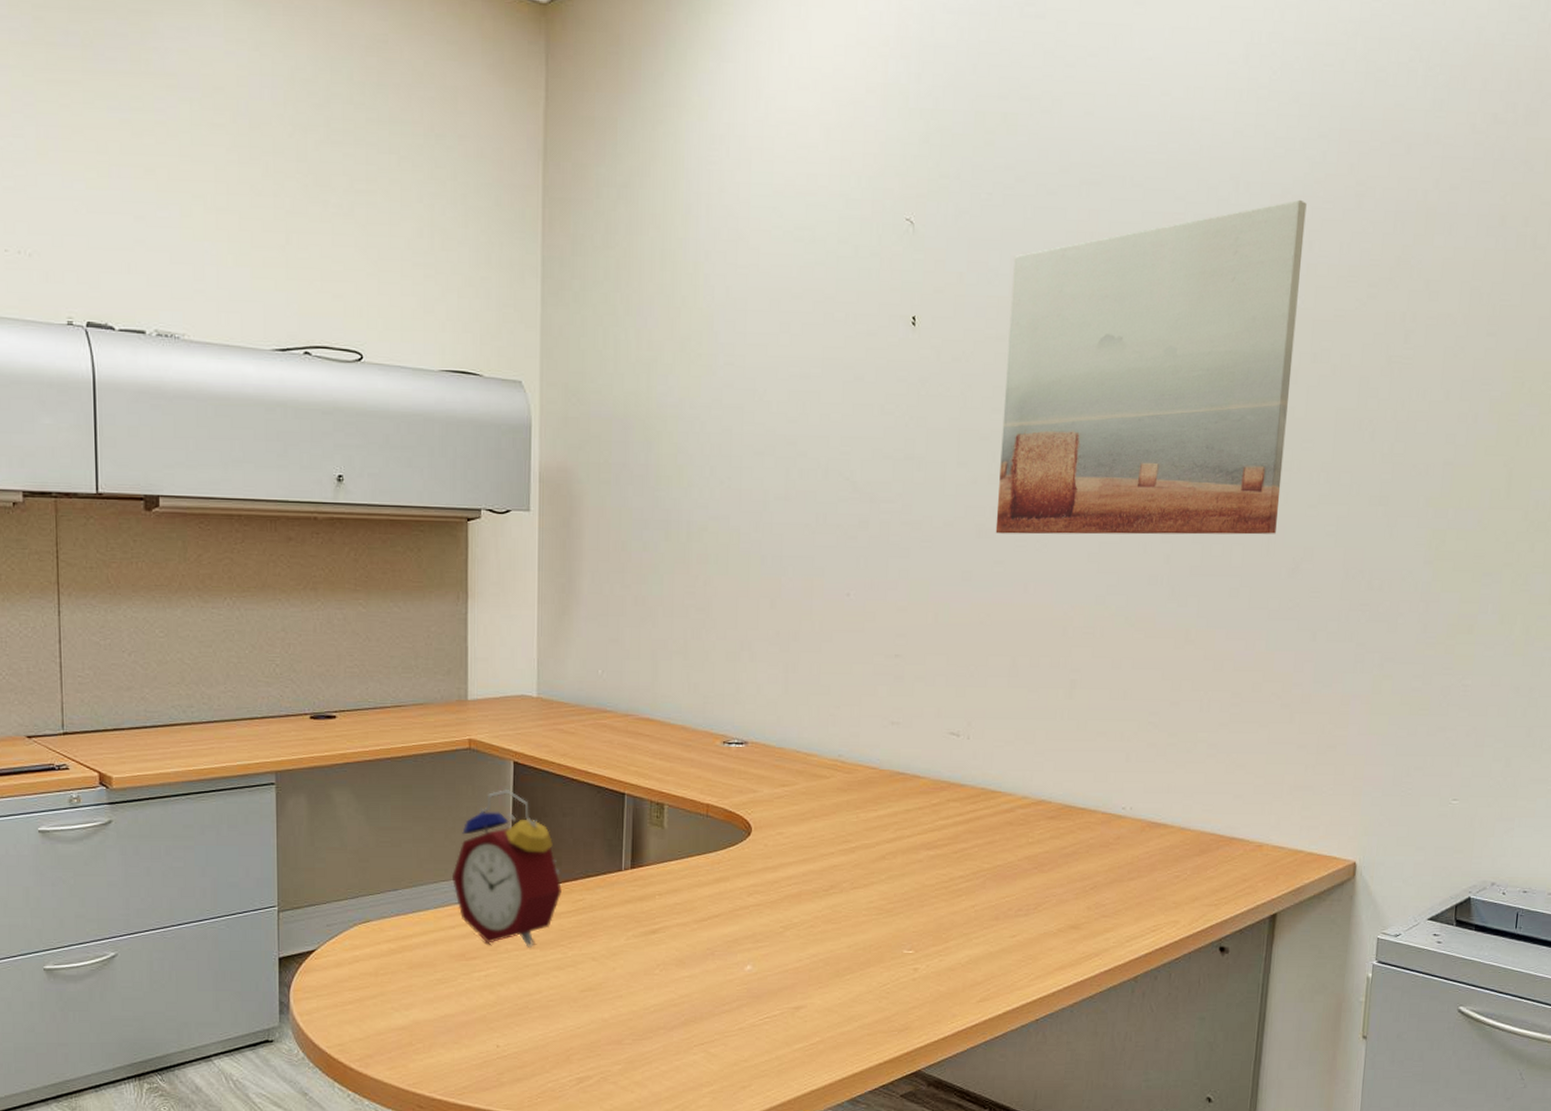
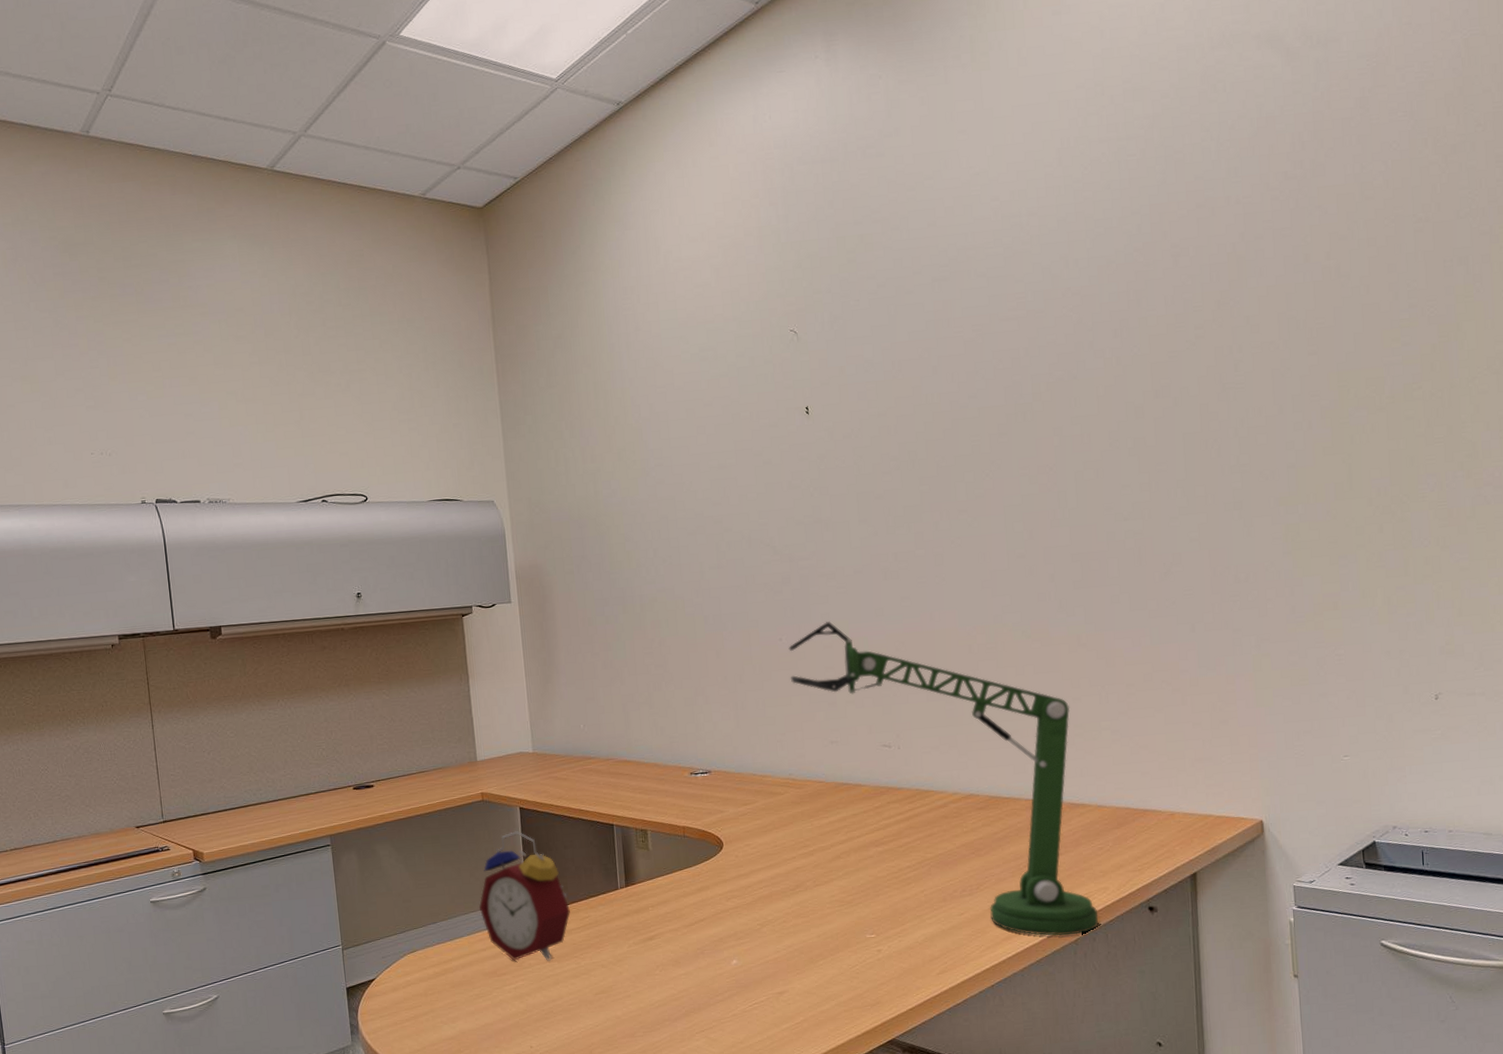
desk lamp: none [853,580,1167,971] -> present [788,622,1099,936]
wall art: present [995,199,1307,535] -> none [884,266,1145,574]

